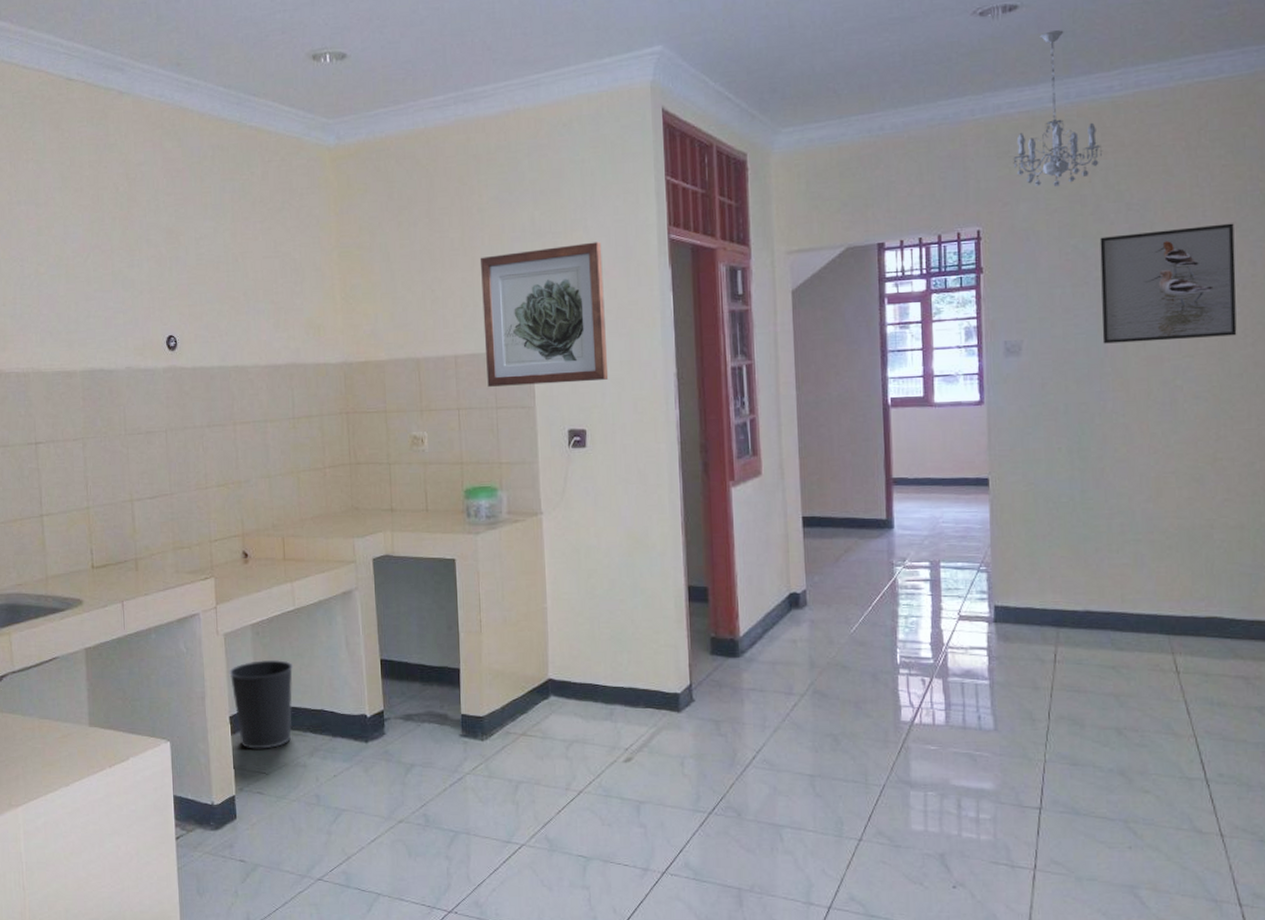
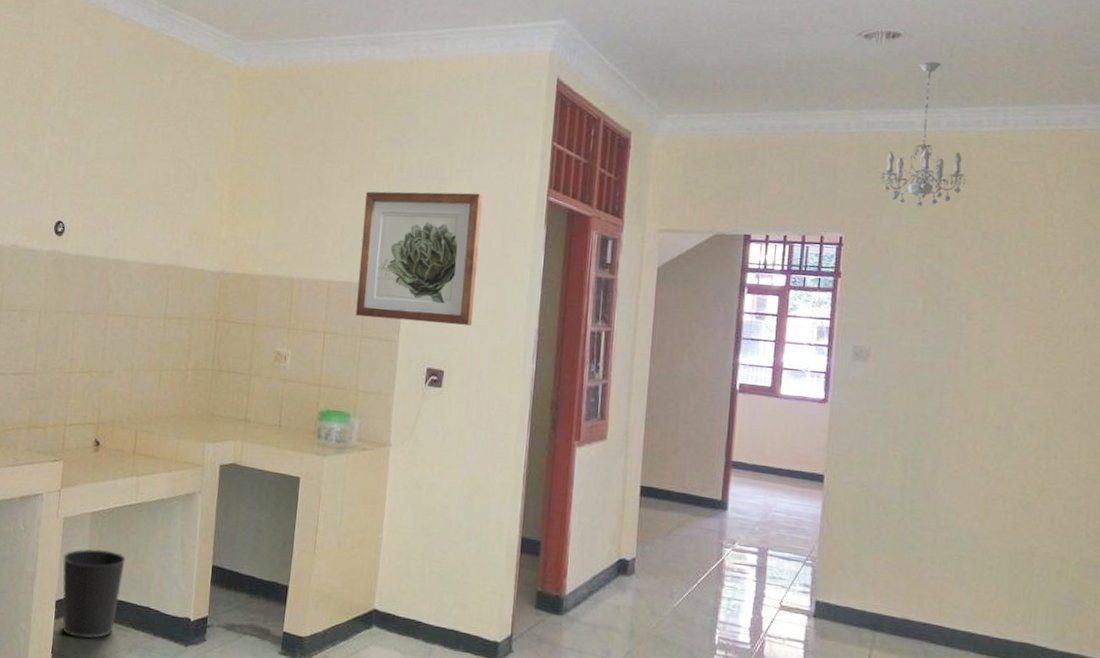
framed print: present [1099,223,1237,344] -> none [947,260,1082,373]

